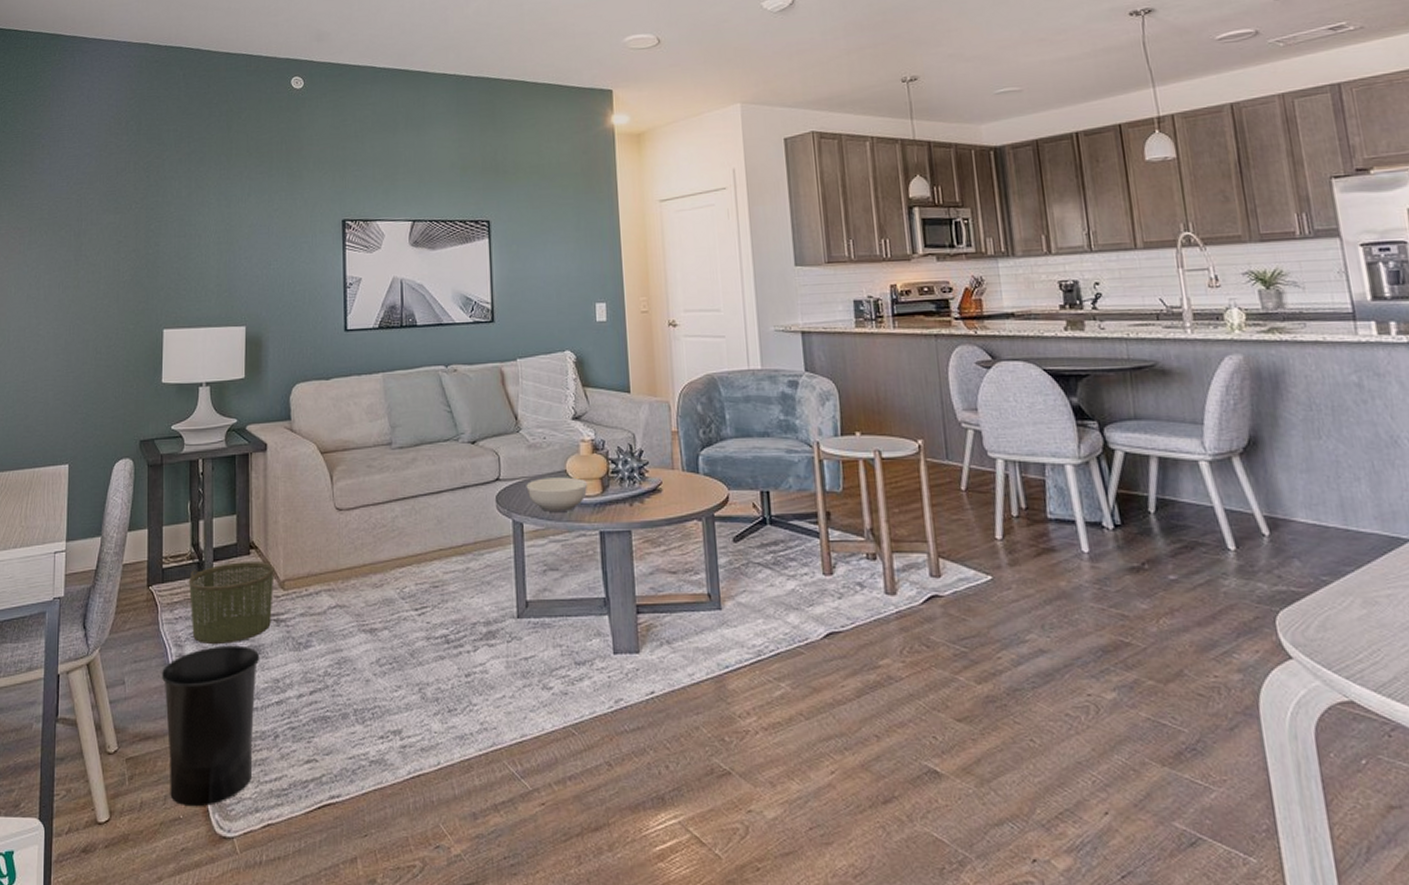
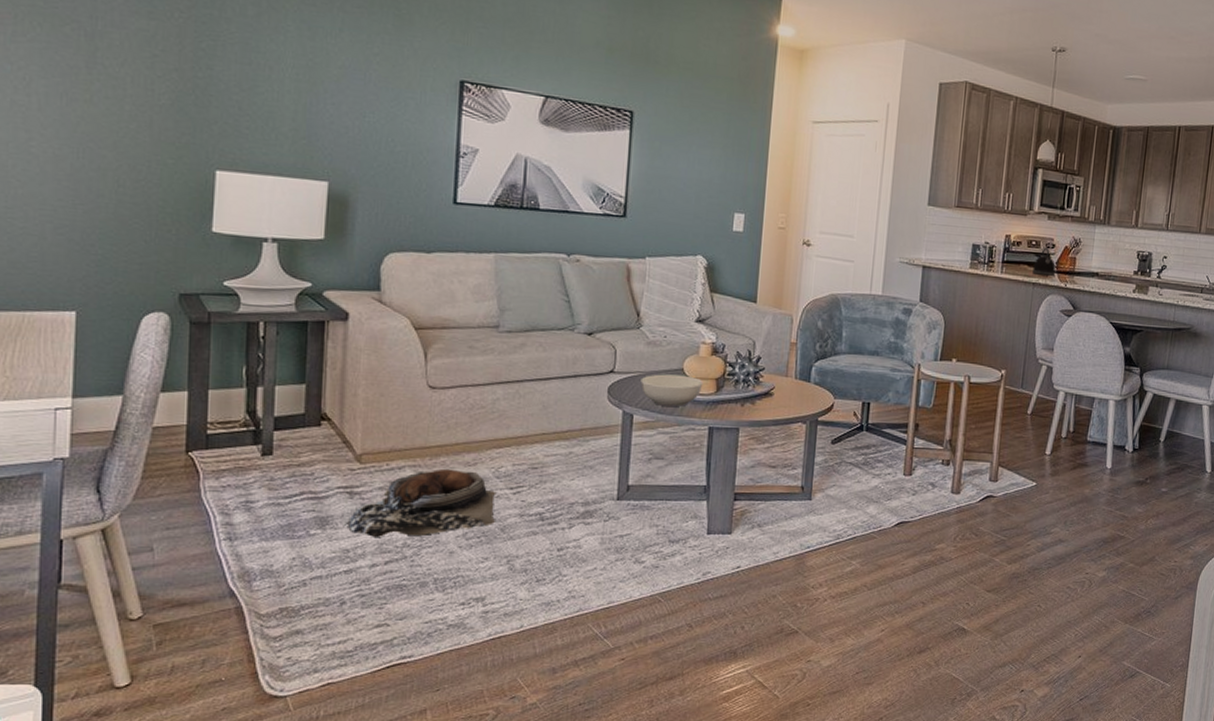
waste bin: present [161,645,260,807] -> none [201,515,328,669]
basket: present [188,562,275,644] -> none [240,432,350,514]
dog bed: none [273,591,406,666] -> present [343,468,497,537]
kettle: none [930,291,961,326] -> present [1032,246,1056,277]

